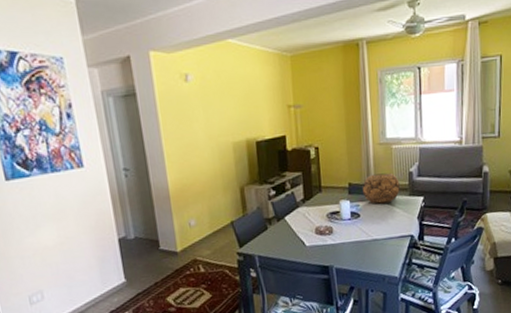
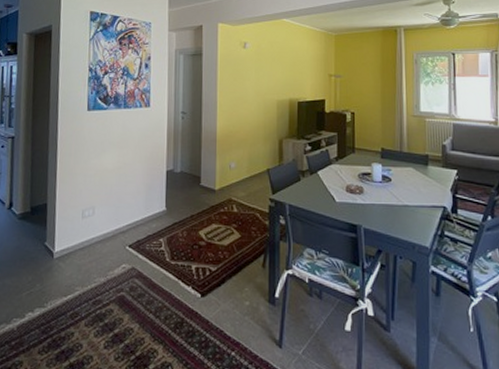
decorative bowl: present [362,172,400,204] -> none [394,143,433,172]

